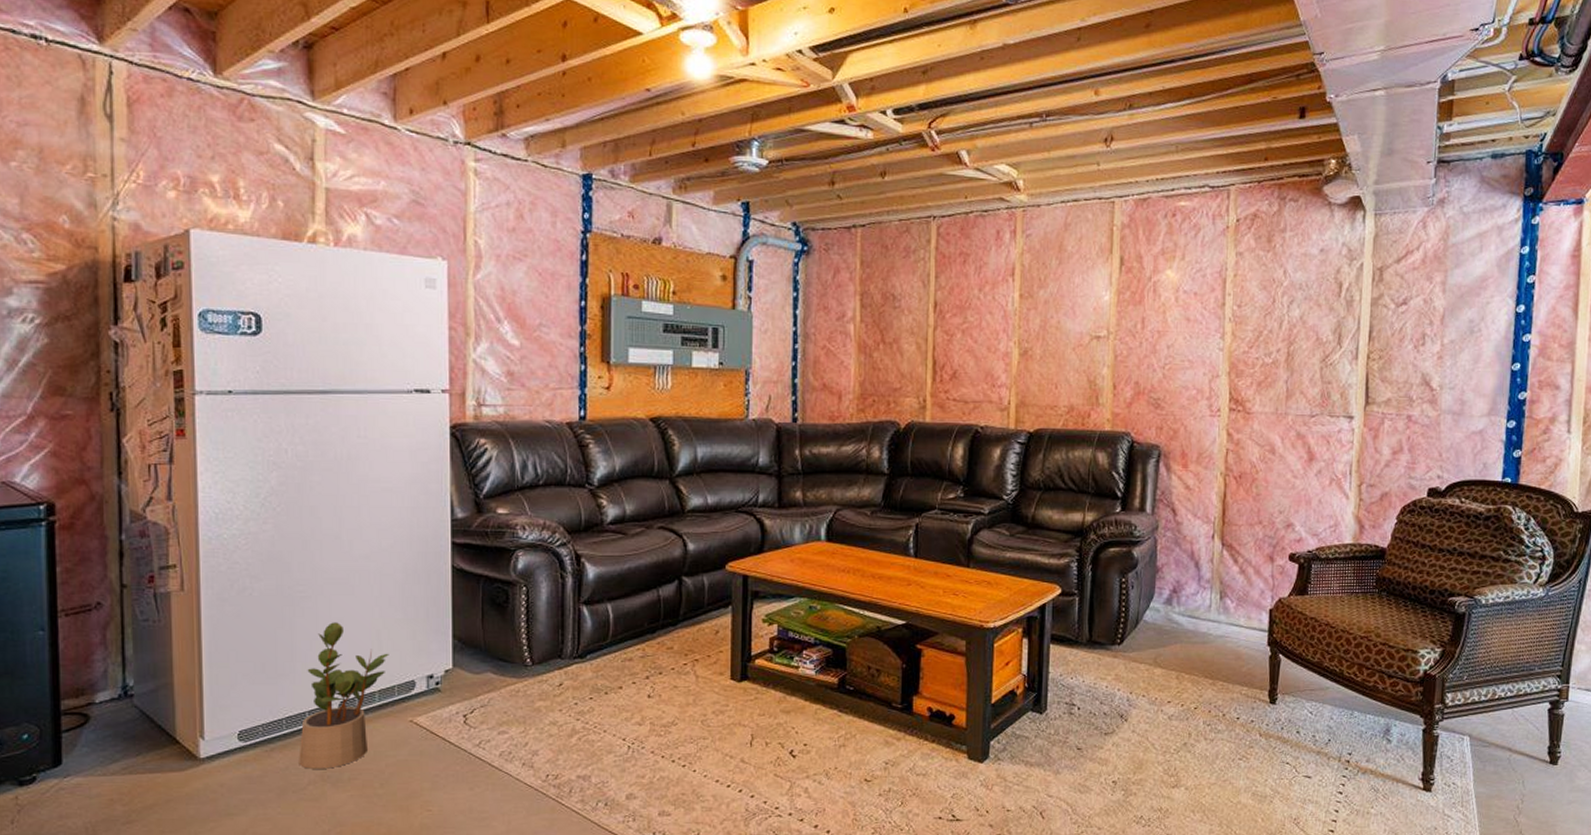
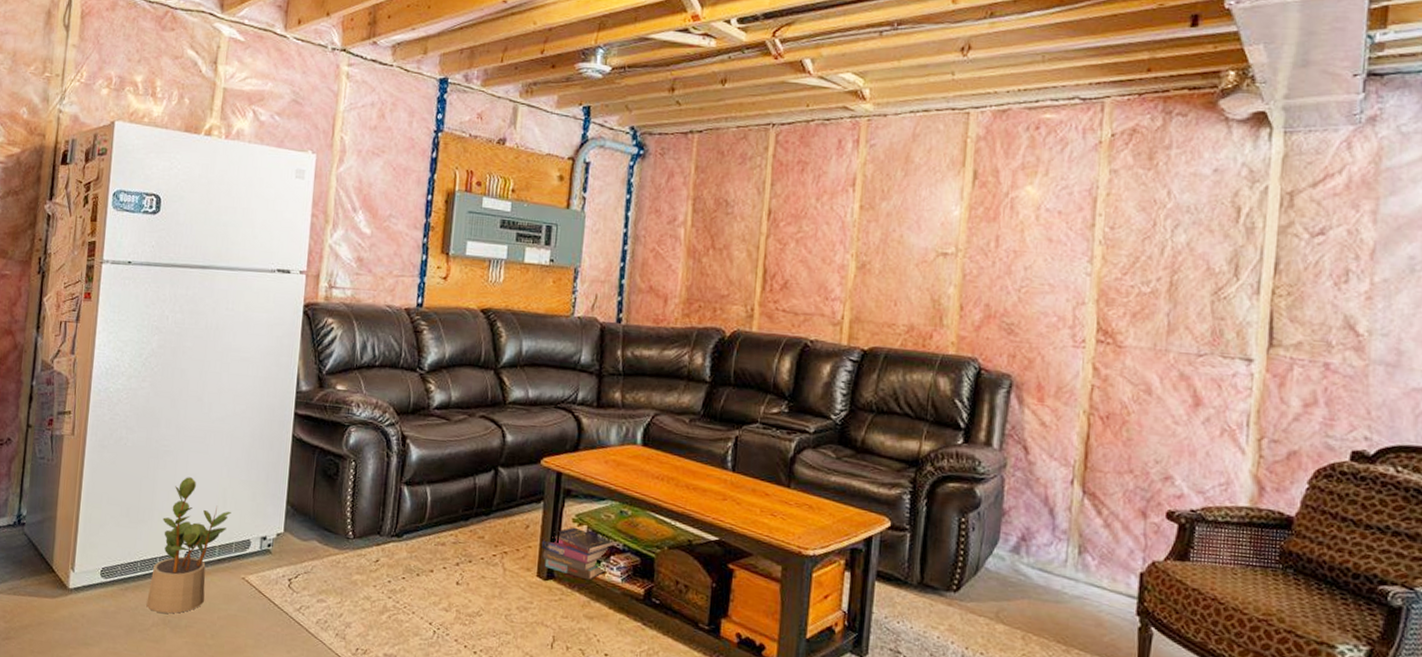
books: none [733,627,805,677] -> present [542,527,614,581]

